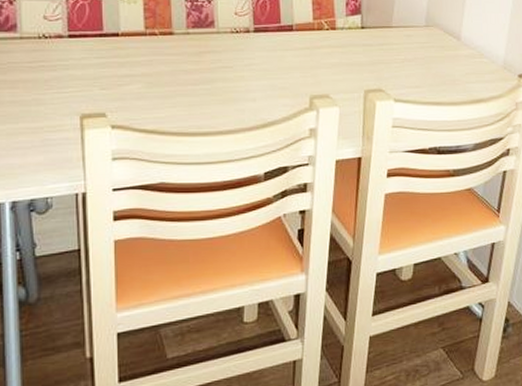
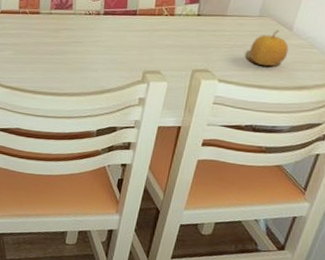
fruit: none [422,40,460,81] -> present [250,30,289,67]

